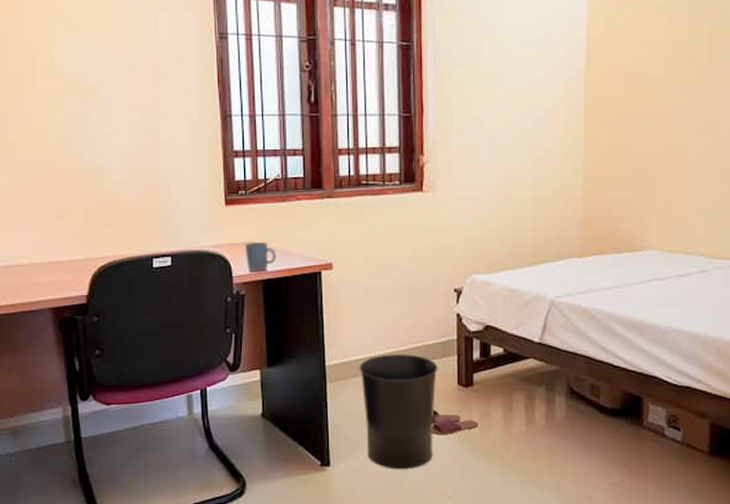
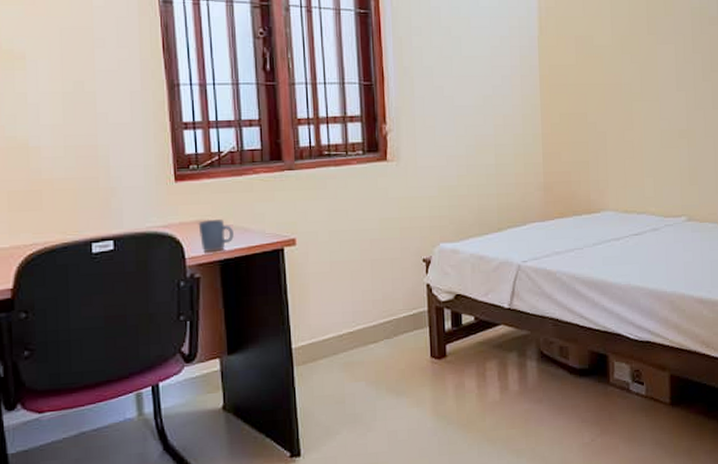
waste bin: present [359,353,438,469] -> none [328,329,410,452]
slippers: present [432,410,478,434] -> none [406,386,453,411]

